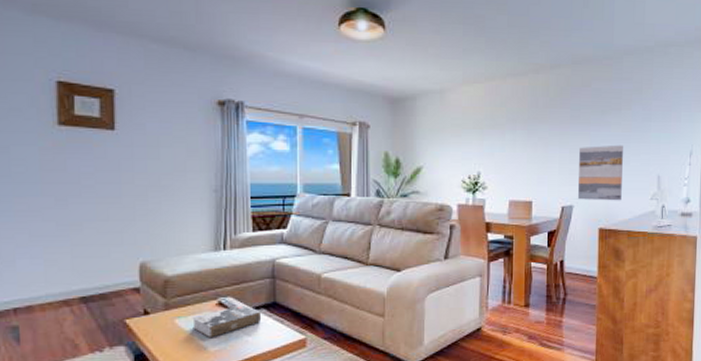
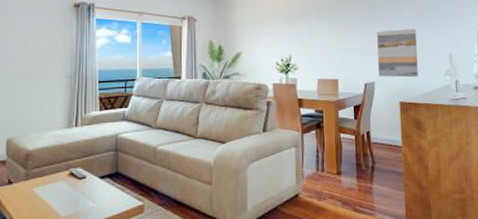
book: present [192,304,262,339] -> none [48,174,106,205]

